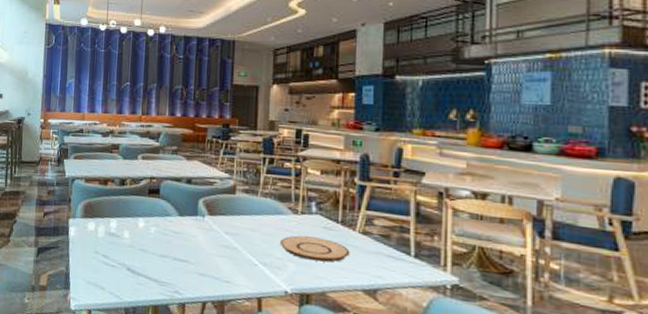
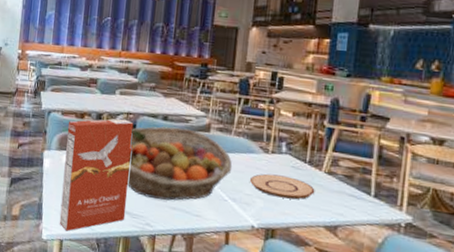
cereal box: none [87,184,157,301] -> present [59,119,134,232]
fruit basket: none [153,190,261,267] -> present [126,126,233,201]

